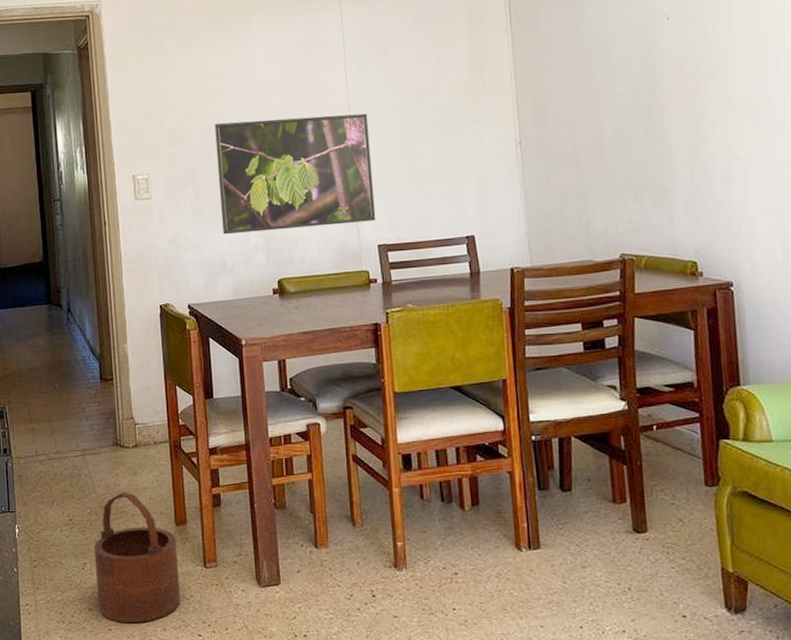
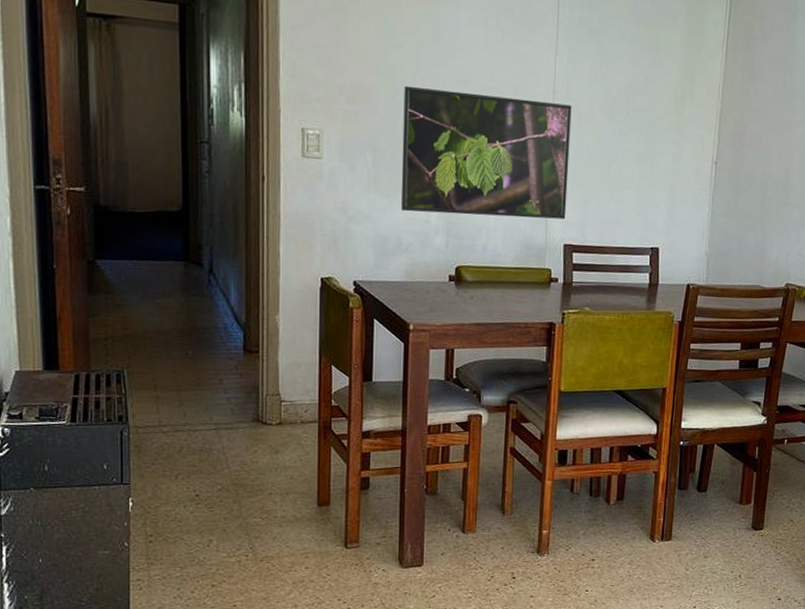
wooden bucket: present [94,492,181,624] -> none [222,470,317,600]

